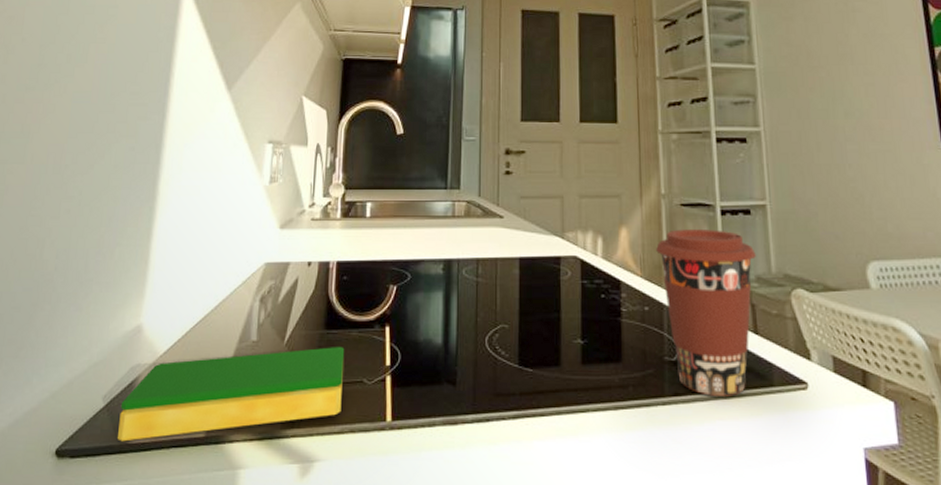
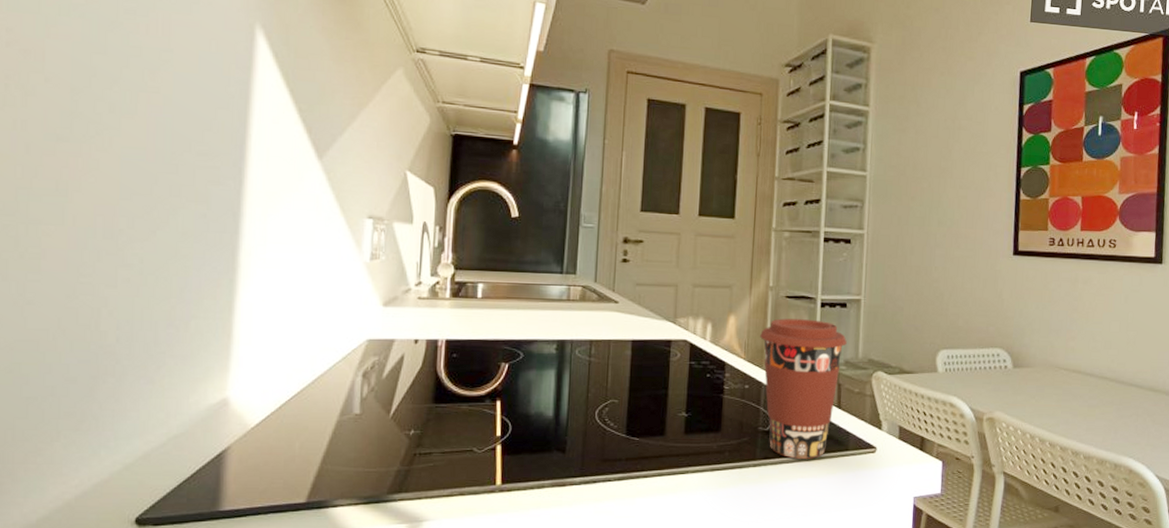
dish sponge: present [118,347,345,442] -> none [208,419,454,509]

